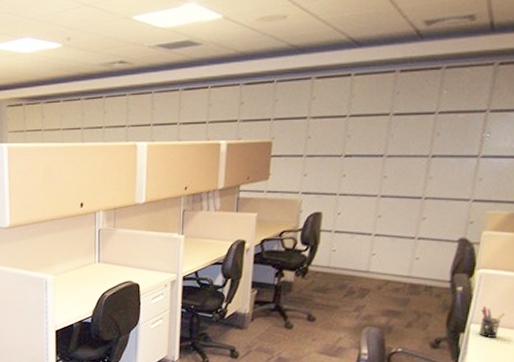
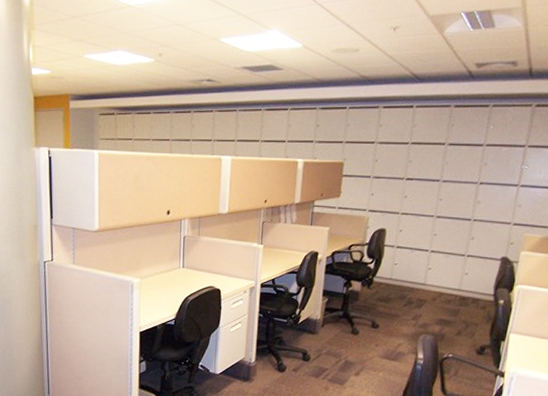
pen holder: present [478,306,505,338] -> none [516,318,539,346]

